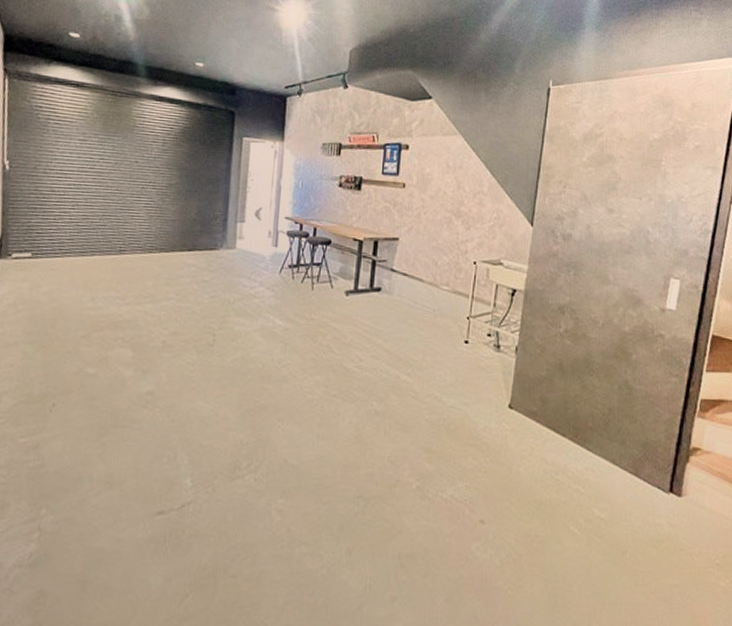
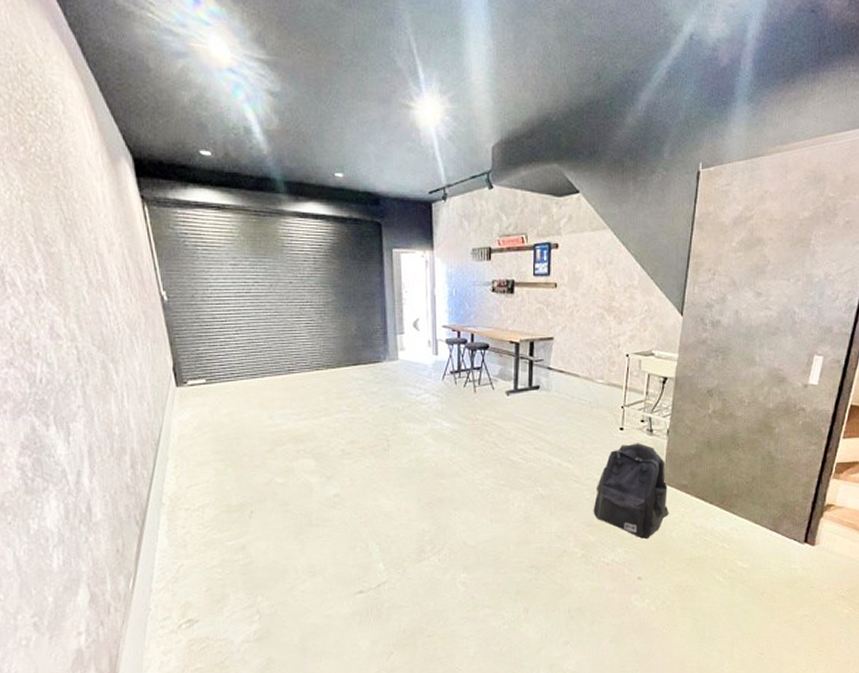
backpack: none [432,359,517,473] -> present [593,443,669,539]

